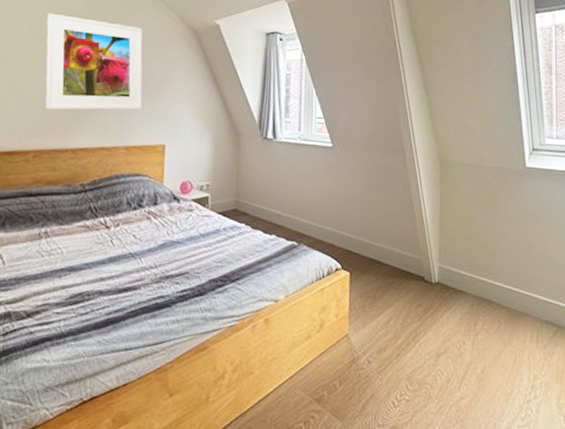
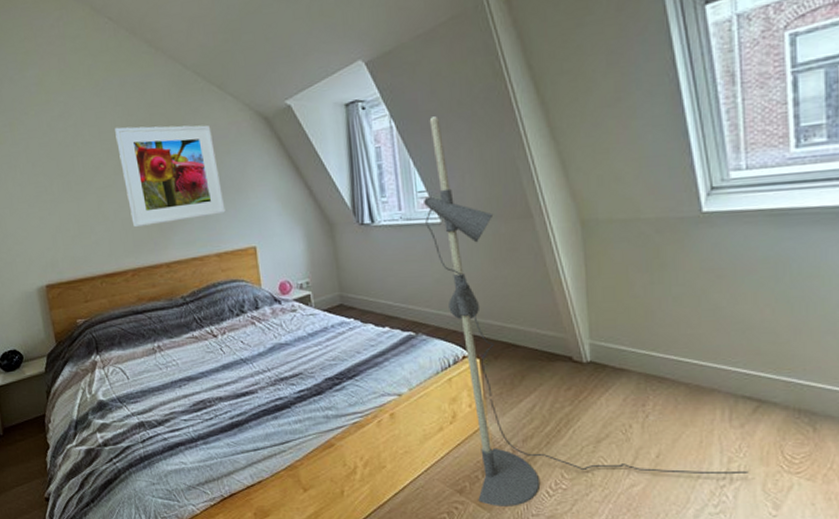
floor lamp: none [319,56,548,417] -> present [424,115,749,506]

